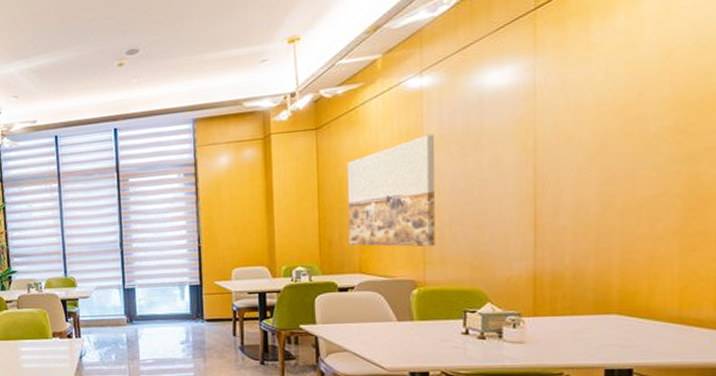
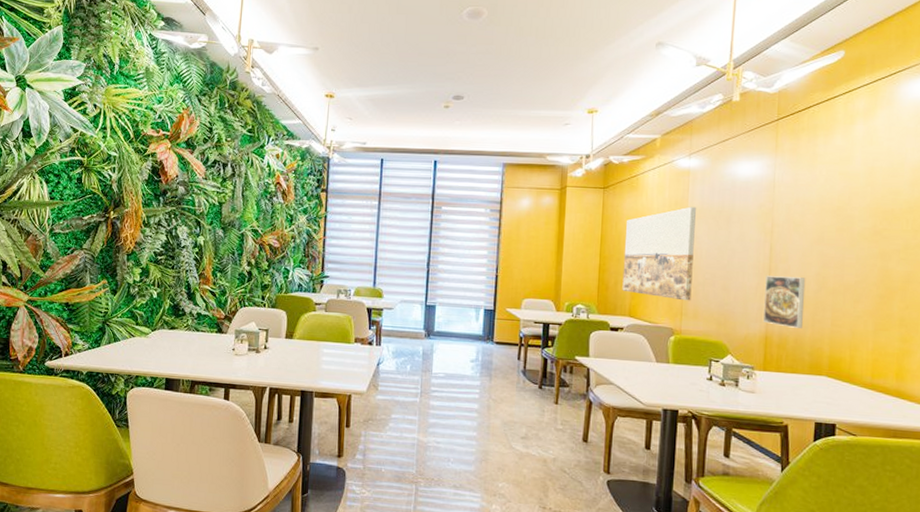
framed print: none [530,200,584,262] -> present [764,276,806,328]

